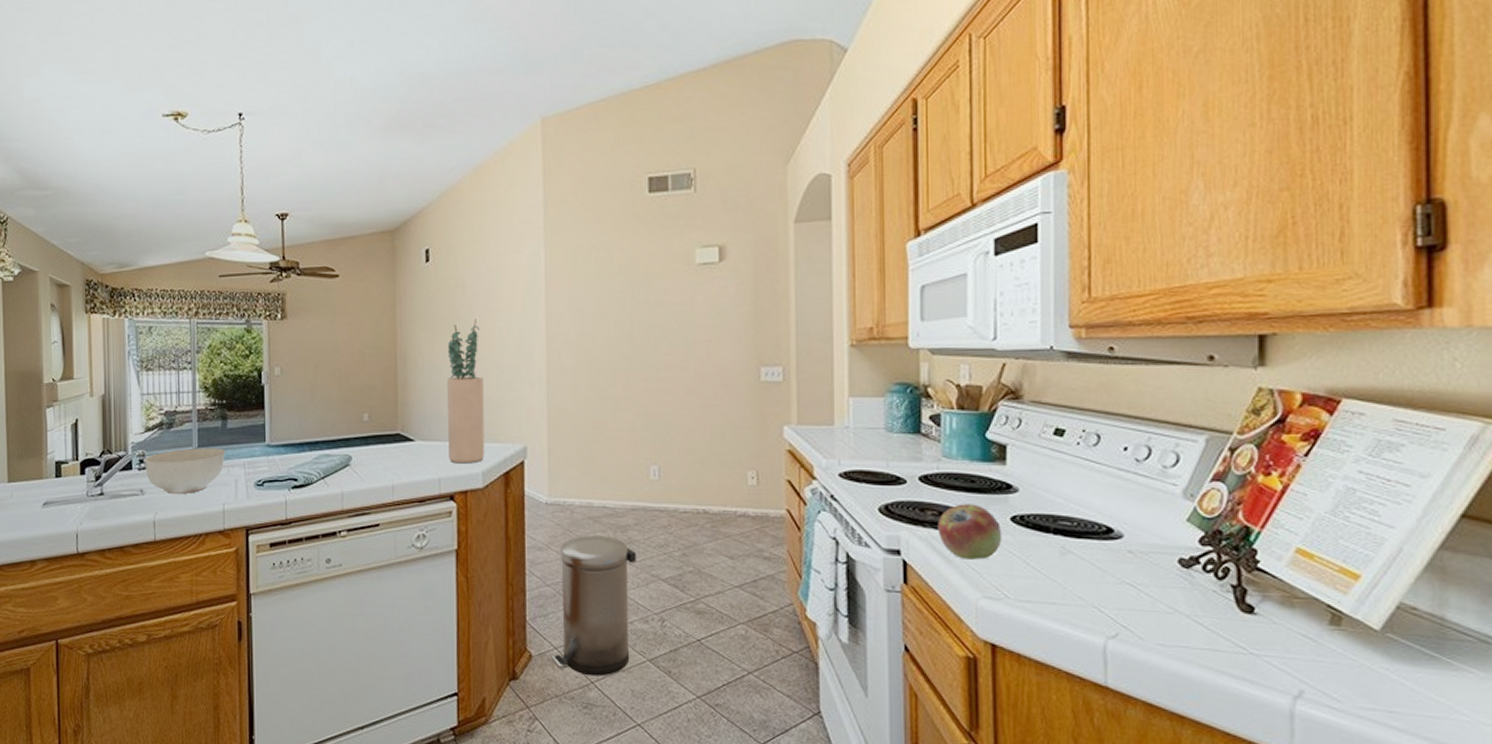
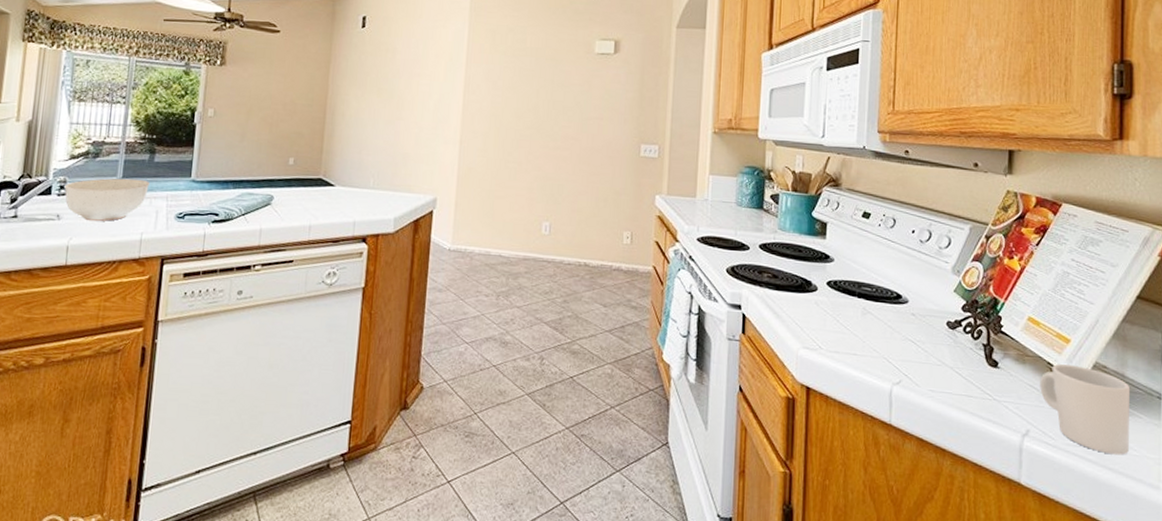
vase: present [446,319,485,464] -> none [365,82,405,210]
pedal bin: present [551,536,636,676] -> none [440,280,524,408]
fruit: present [938,504,1003,560] -> none [771,269,820,316]
mug: none [1317,607,1455,721] -> present [1040,364,1131,455]

